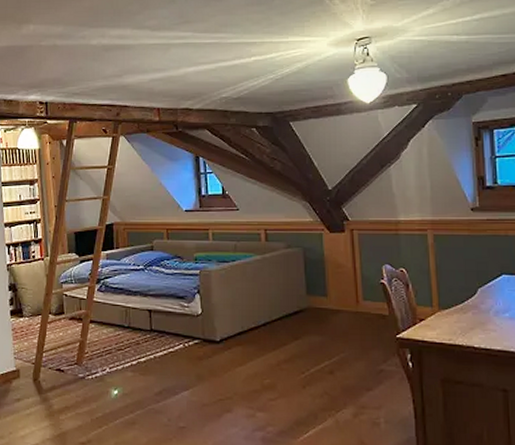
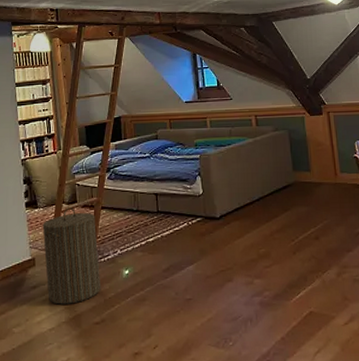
laundry hamper: none [27,319,88,421] -> present [42,207,101,305]

